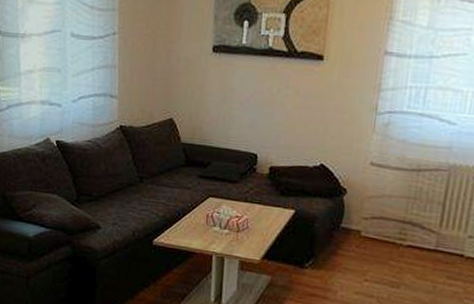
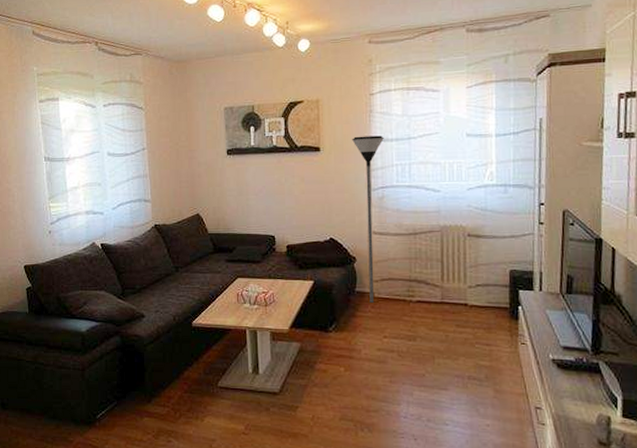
floor lamp: none [355,47,401,242] -> present [352,135,384,303]

